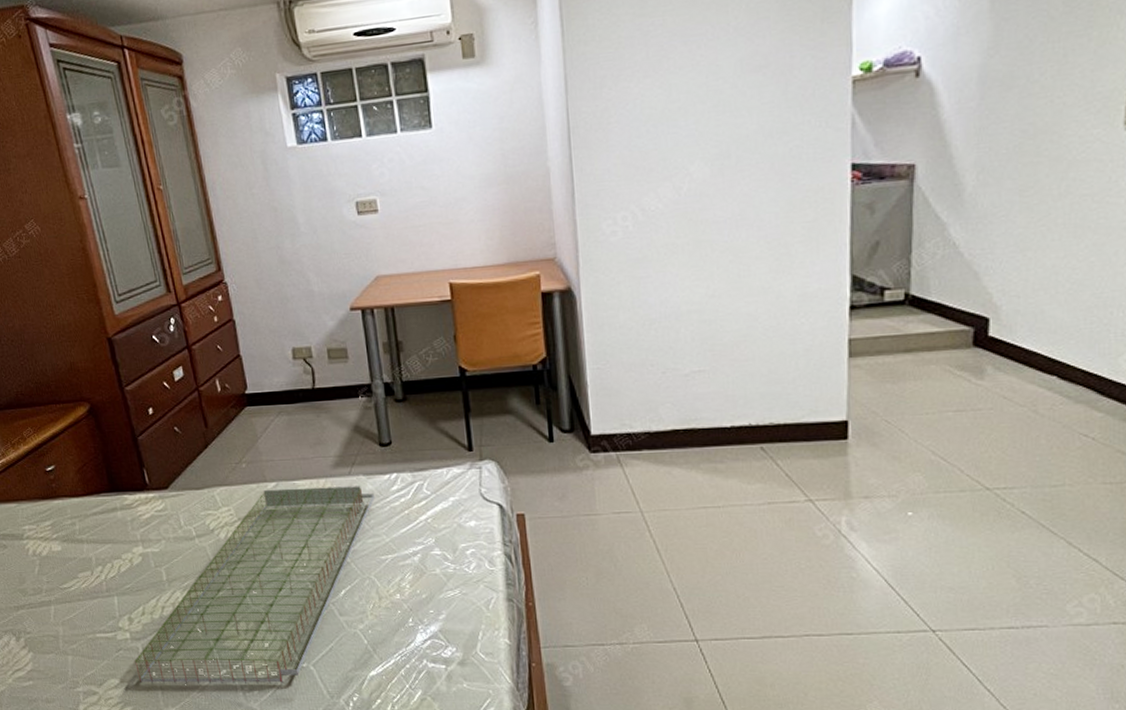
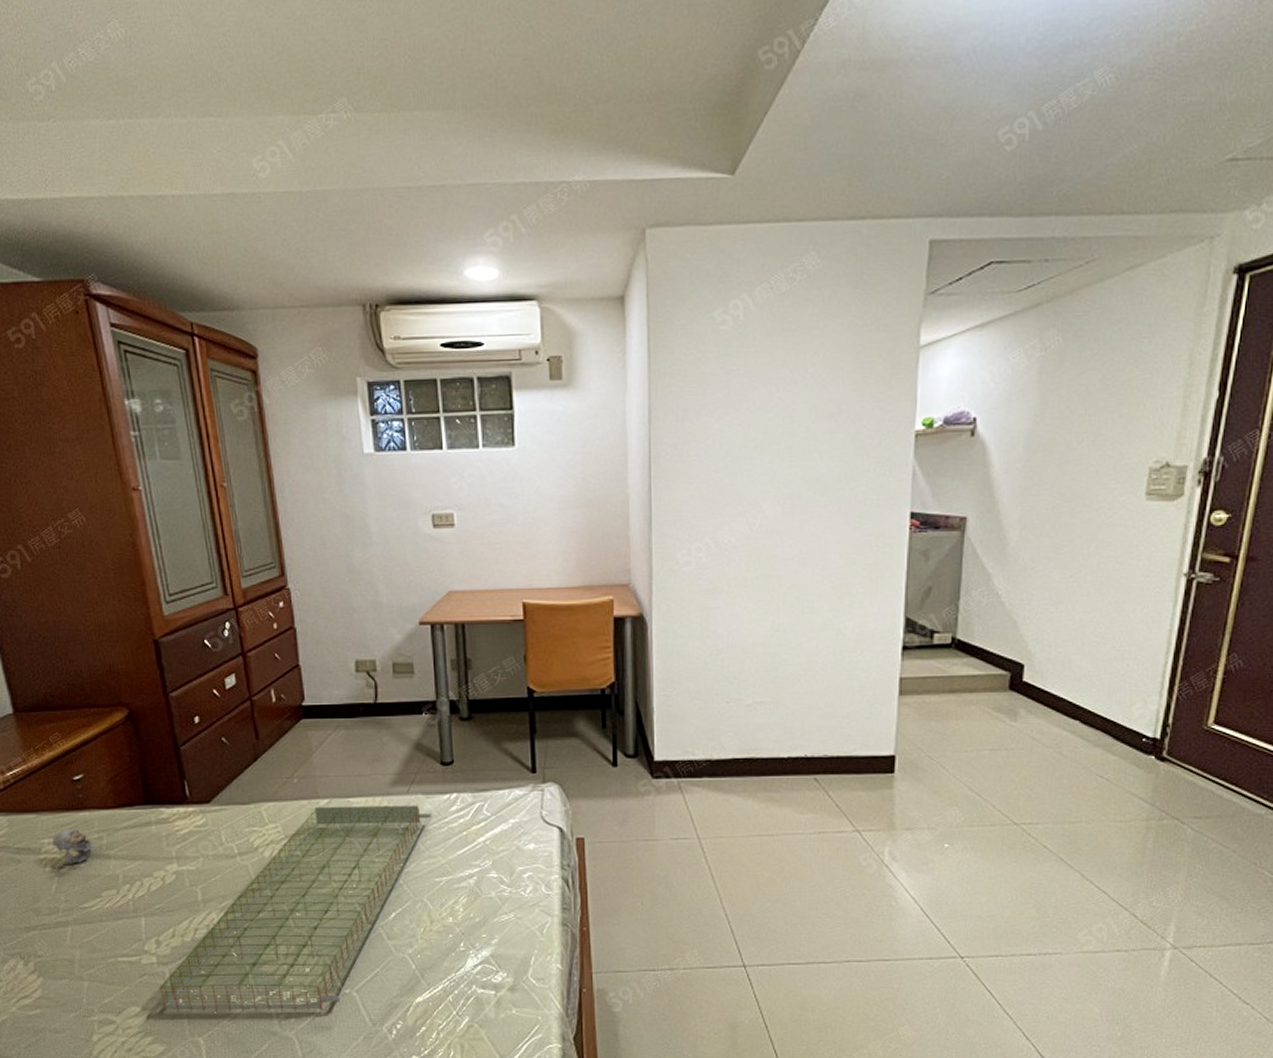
teddy bear: none [32,515,69,549] -> present [52,828,94,864]

